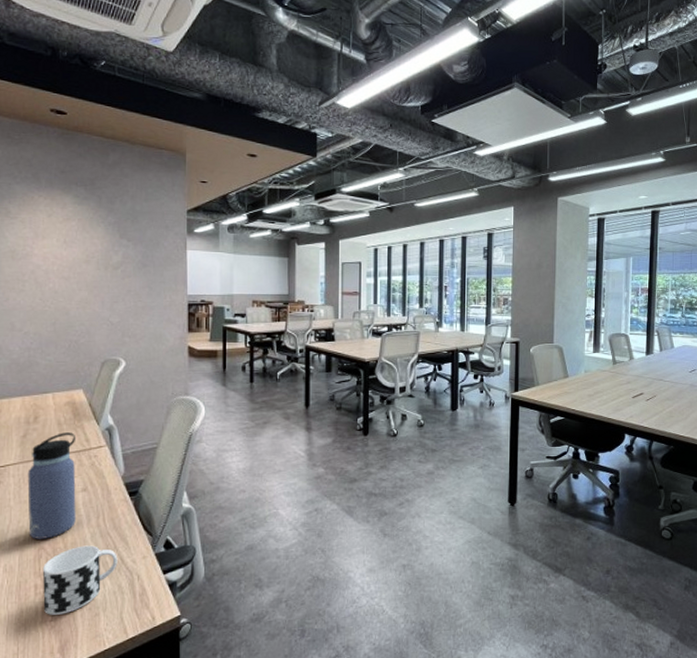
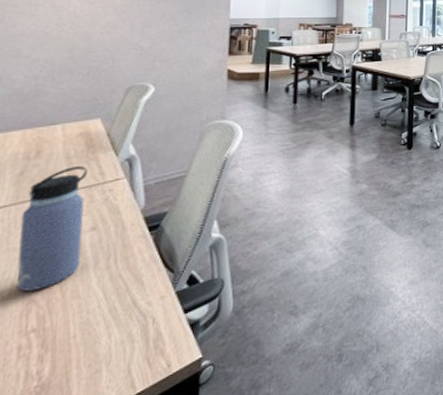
cup: present [43,545,118,615] -> none [27,290,130,380]

